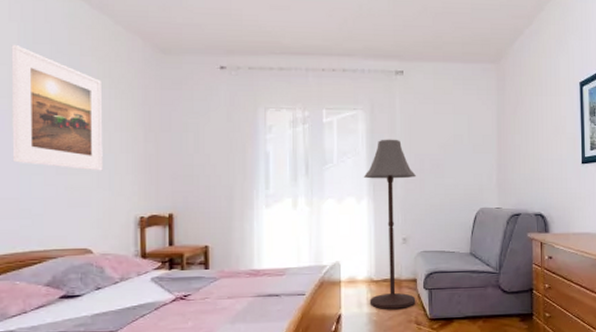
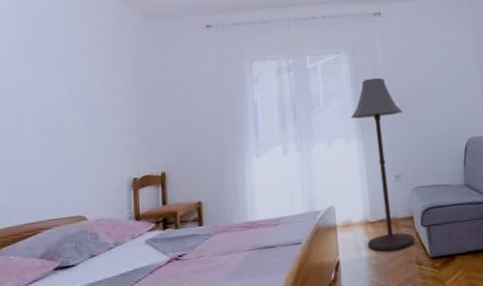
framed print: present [11,44,103,171] -> none [9,24,96,137]

